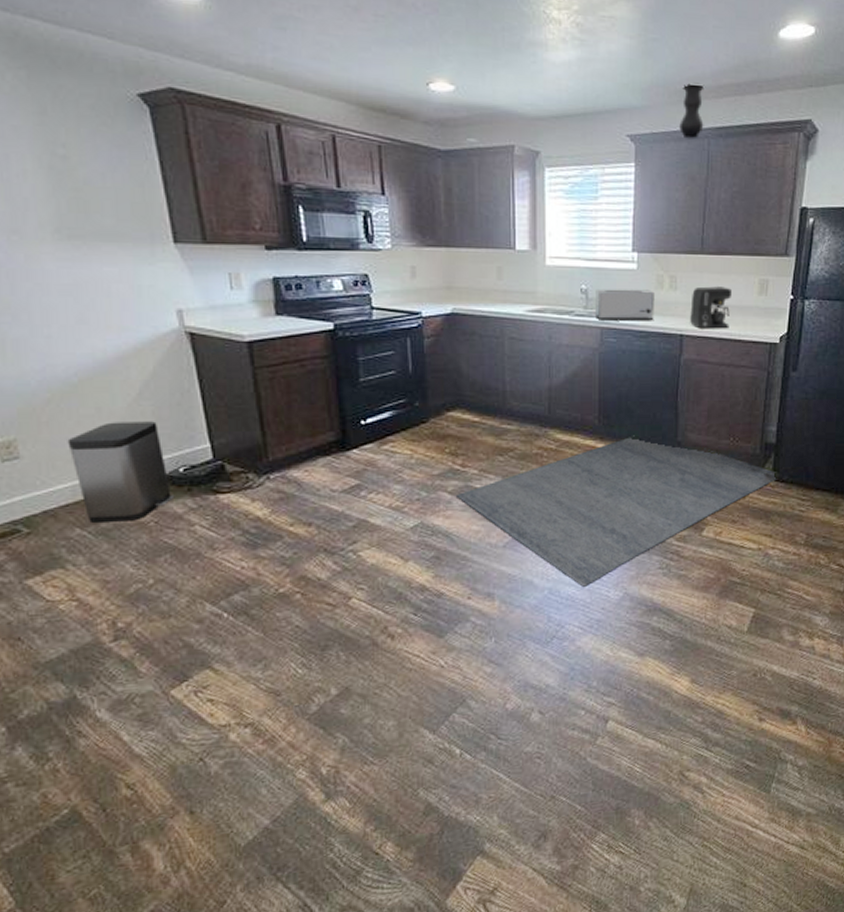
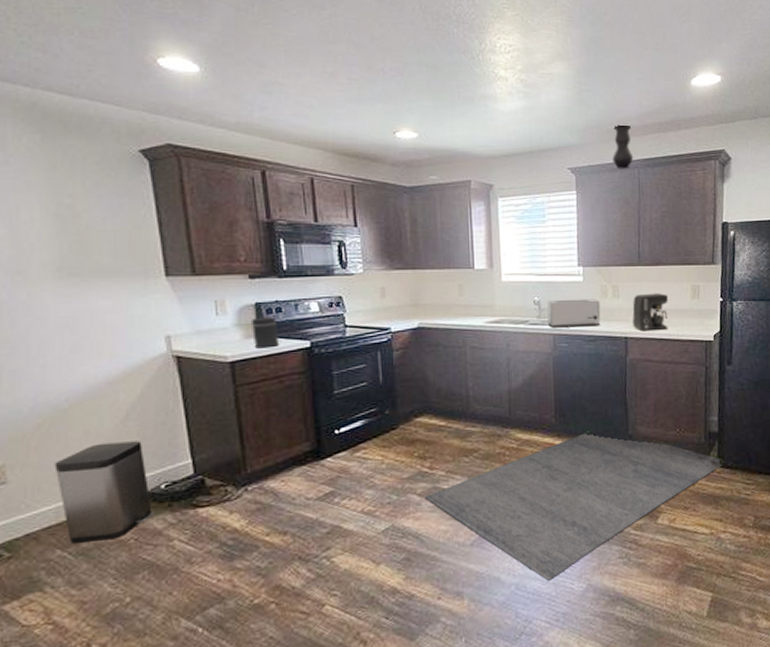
cylinder: none [270,294,301,328] -> present [252,317,280,349]

